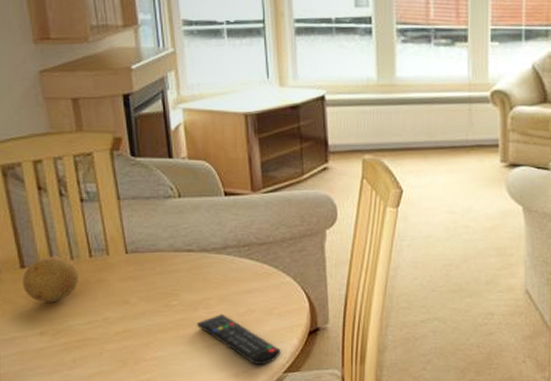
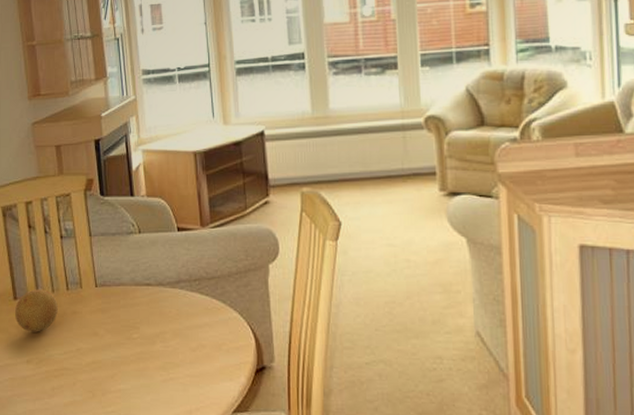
remote control: present [197,314,281,366] -> none [155,349,230,404]

